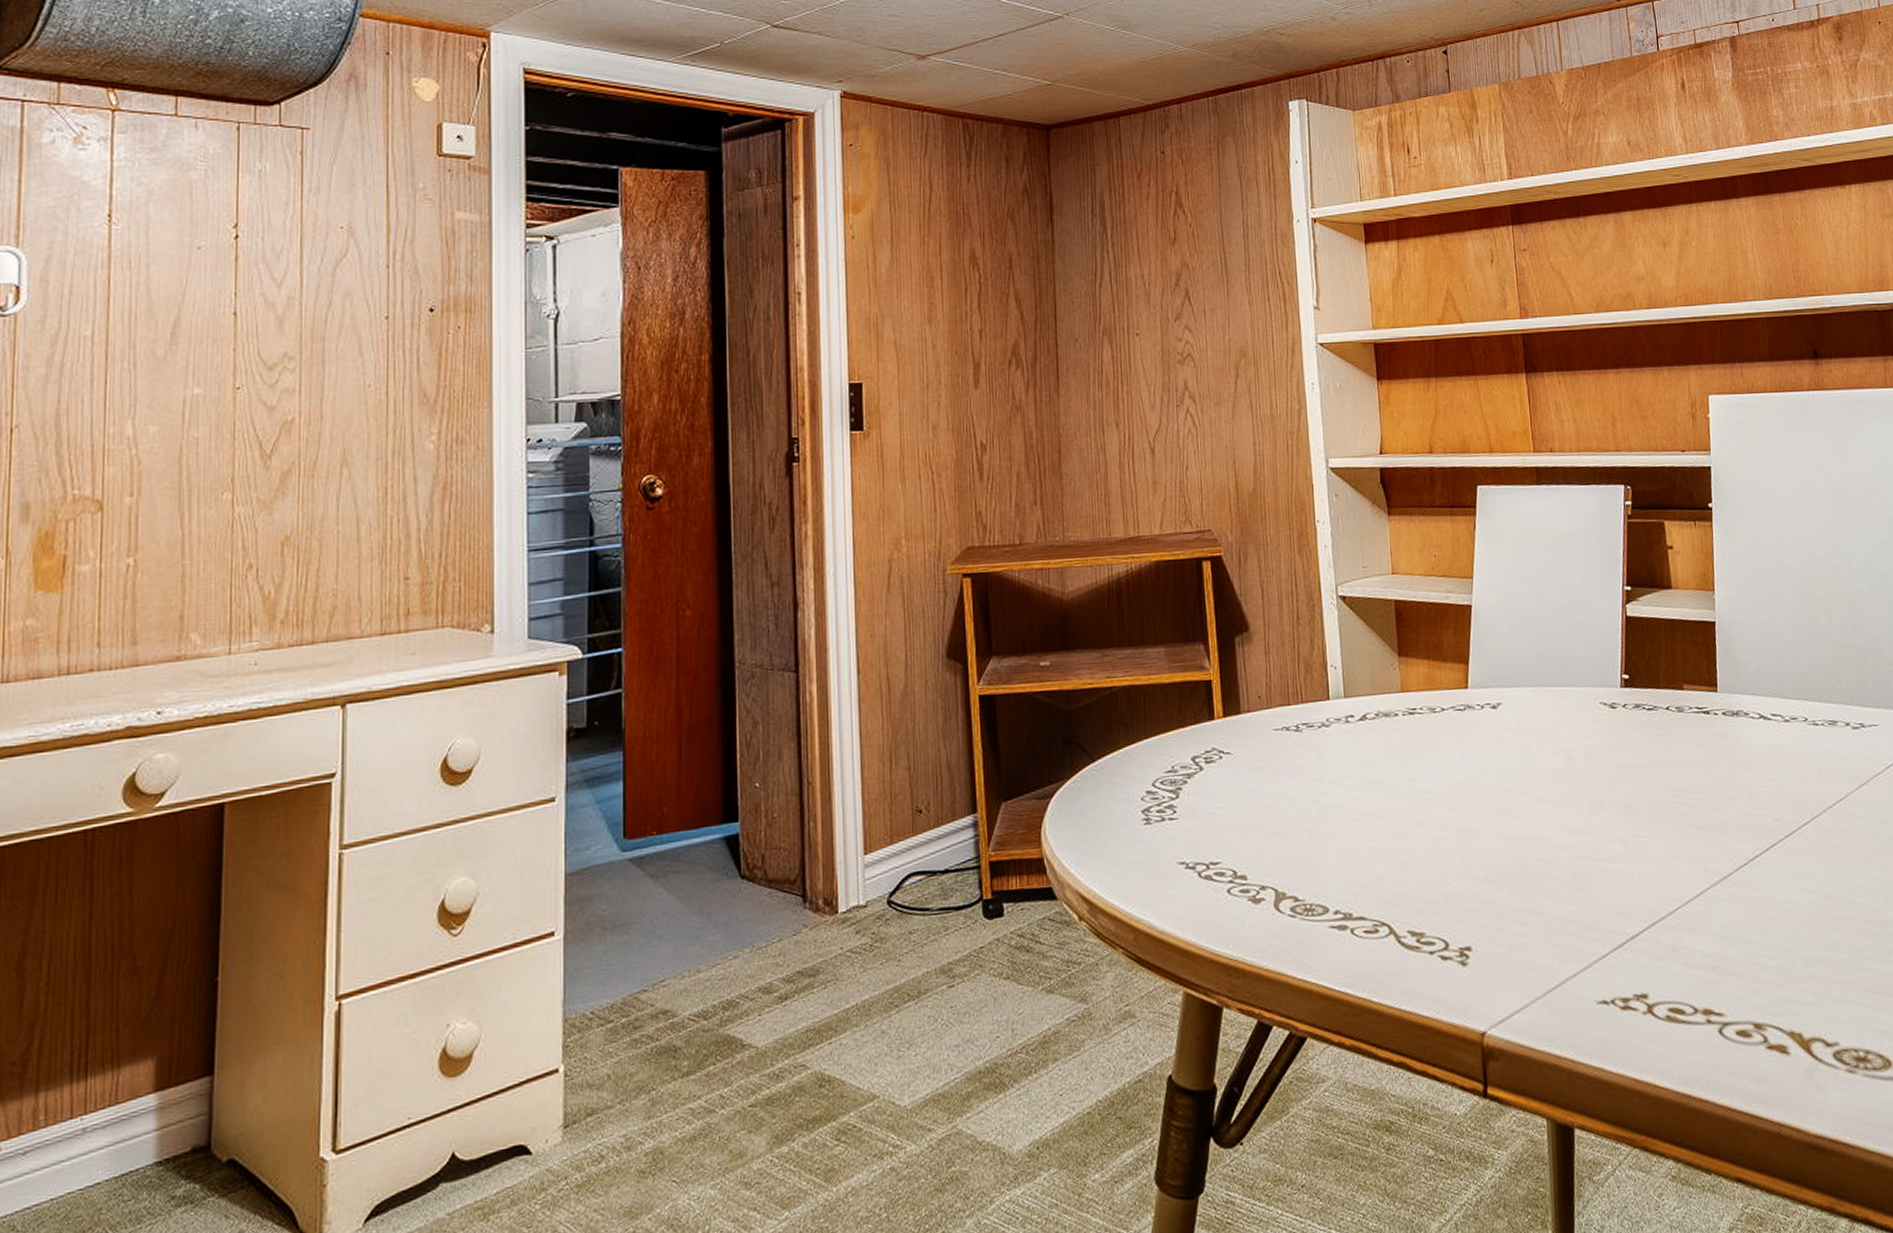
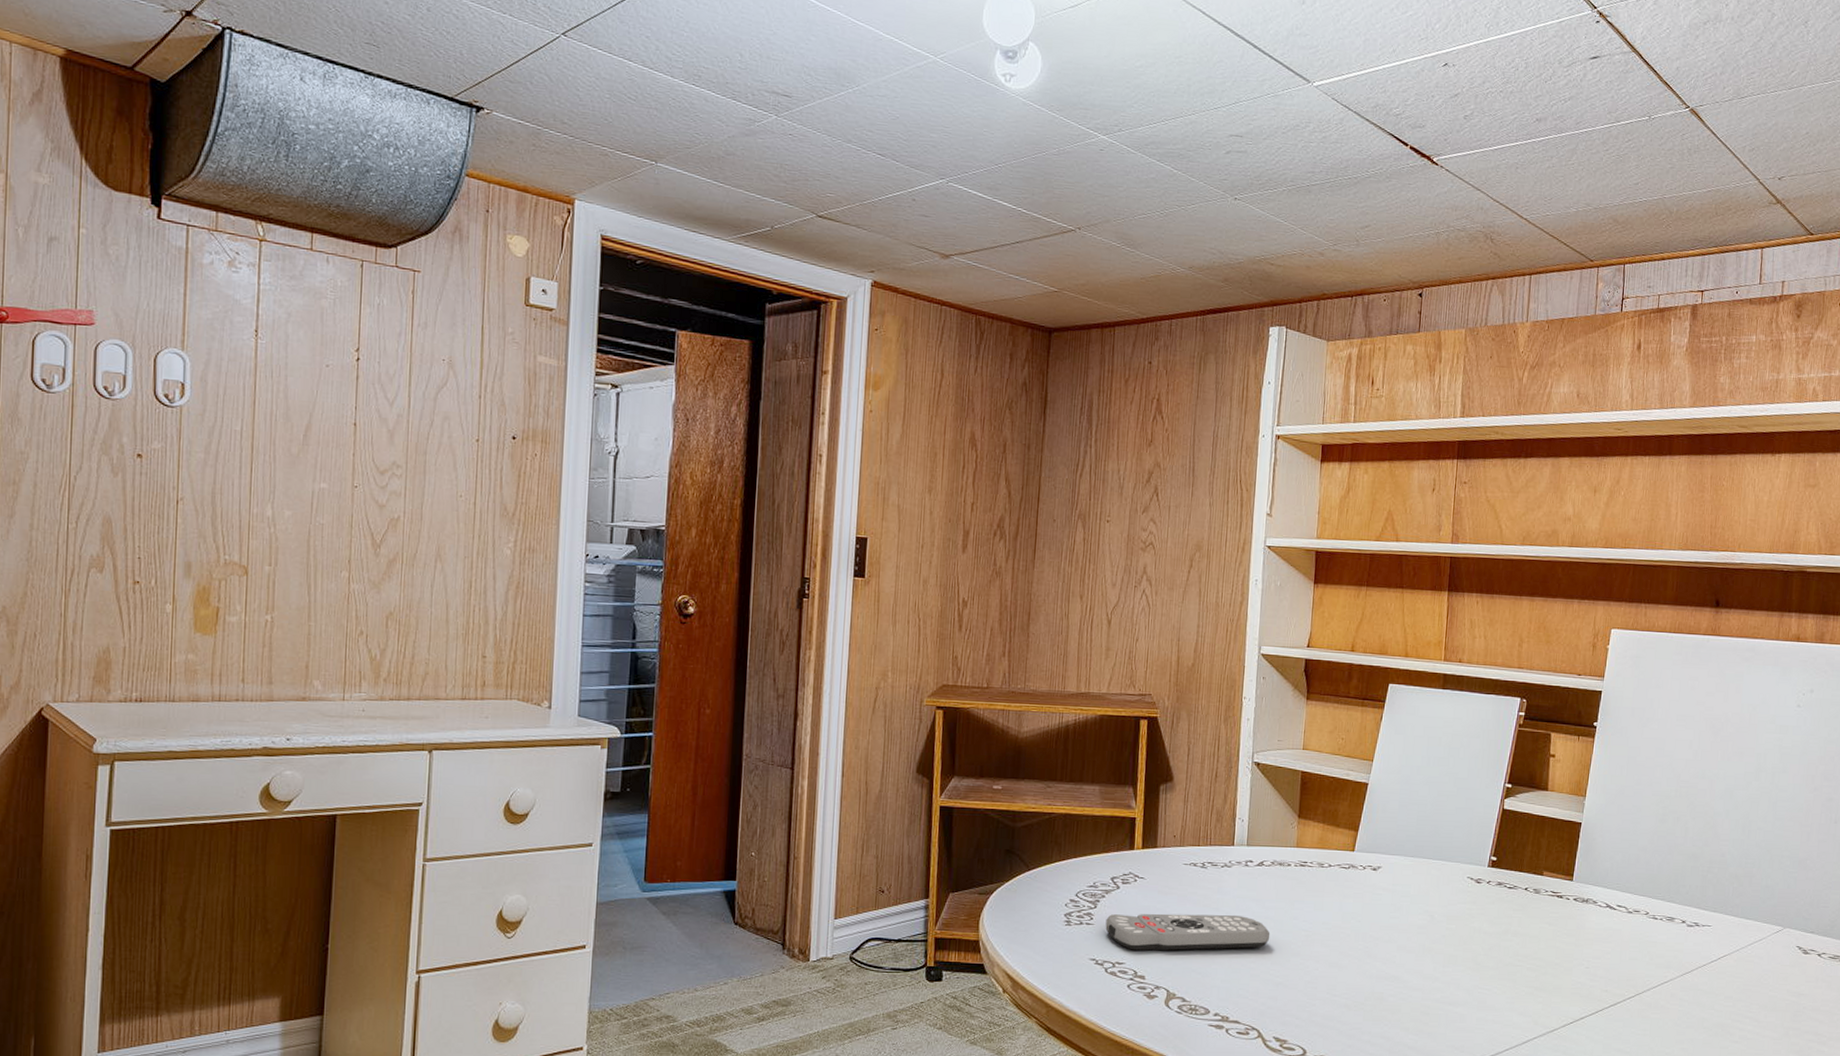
remote control: none [1192,784,1387,845] -> present [1105,913,1270,951]

